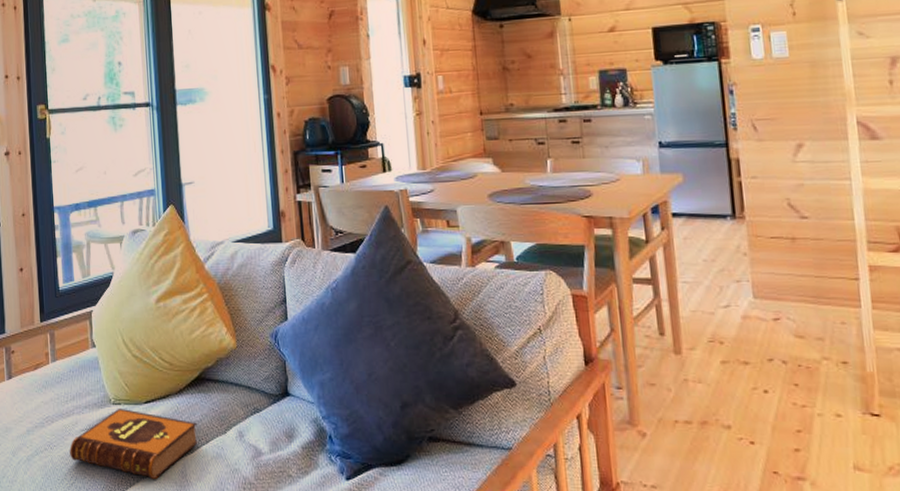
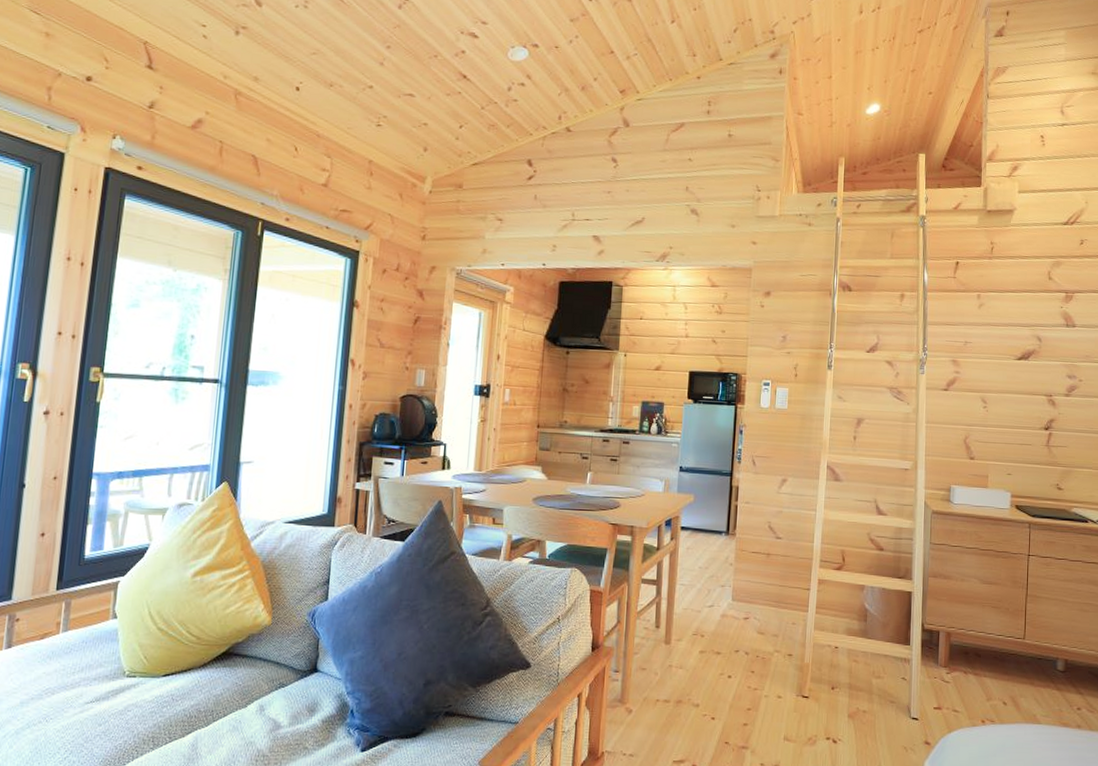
hardback book: present [69,408,198,479] -> none [67,680,217,752]

